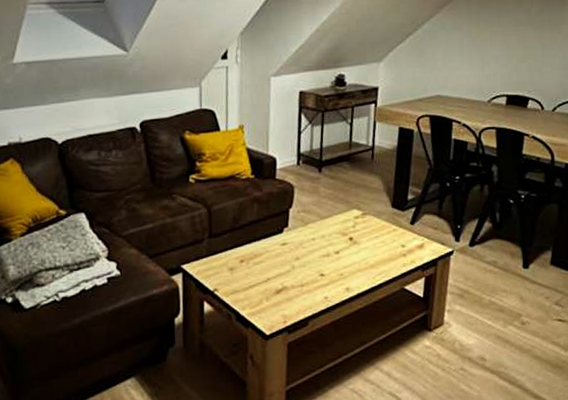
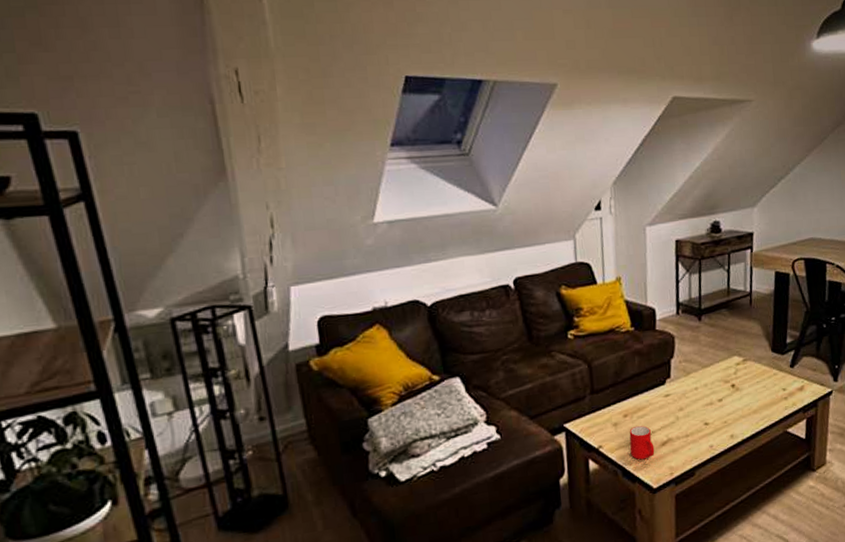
cup: none [244,271,269,306] -> present [629,425,655,460]

